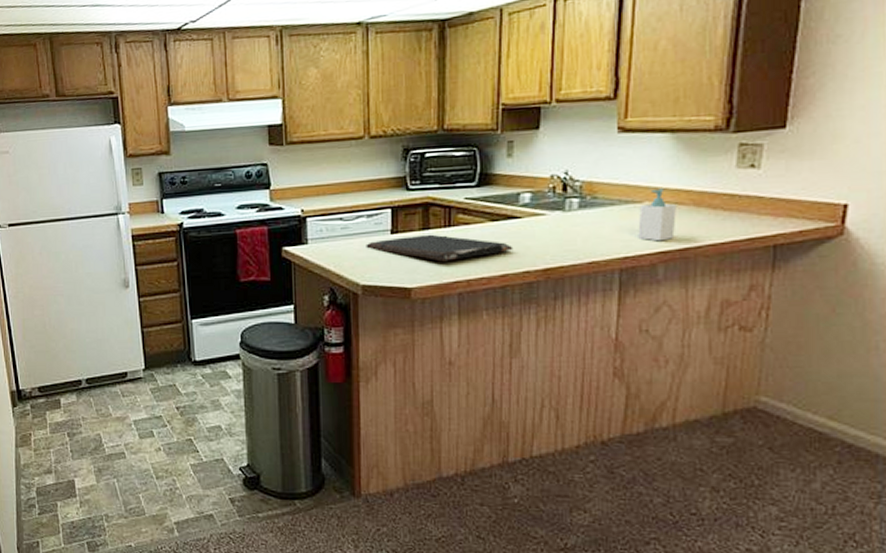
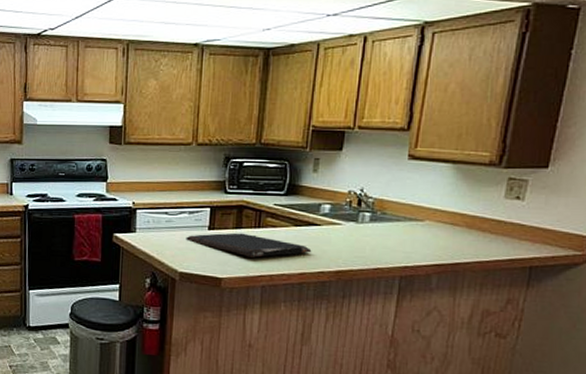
soap bottle: present [638,188,676,242] -> none [418,210,452,256]

